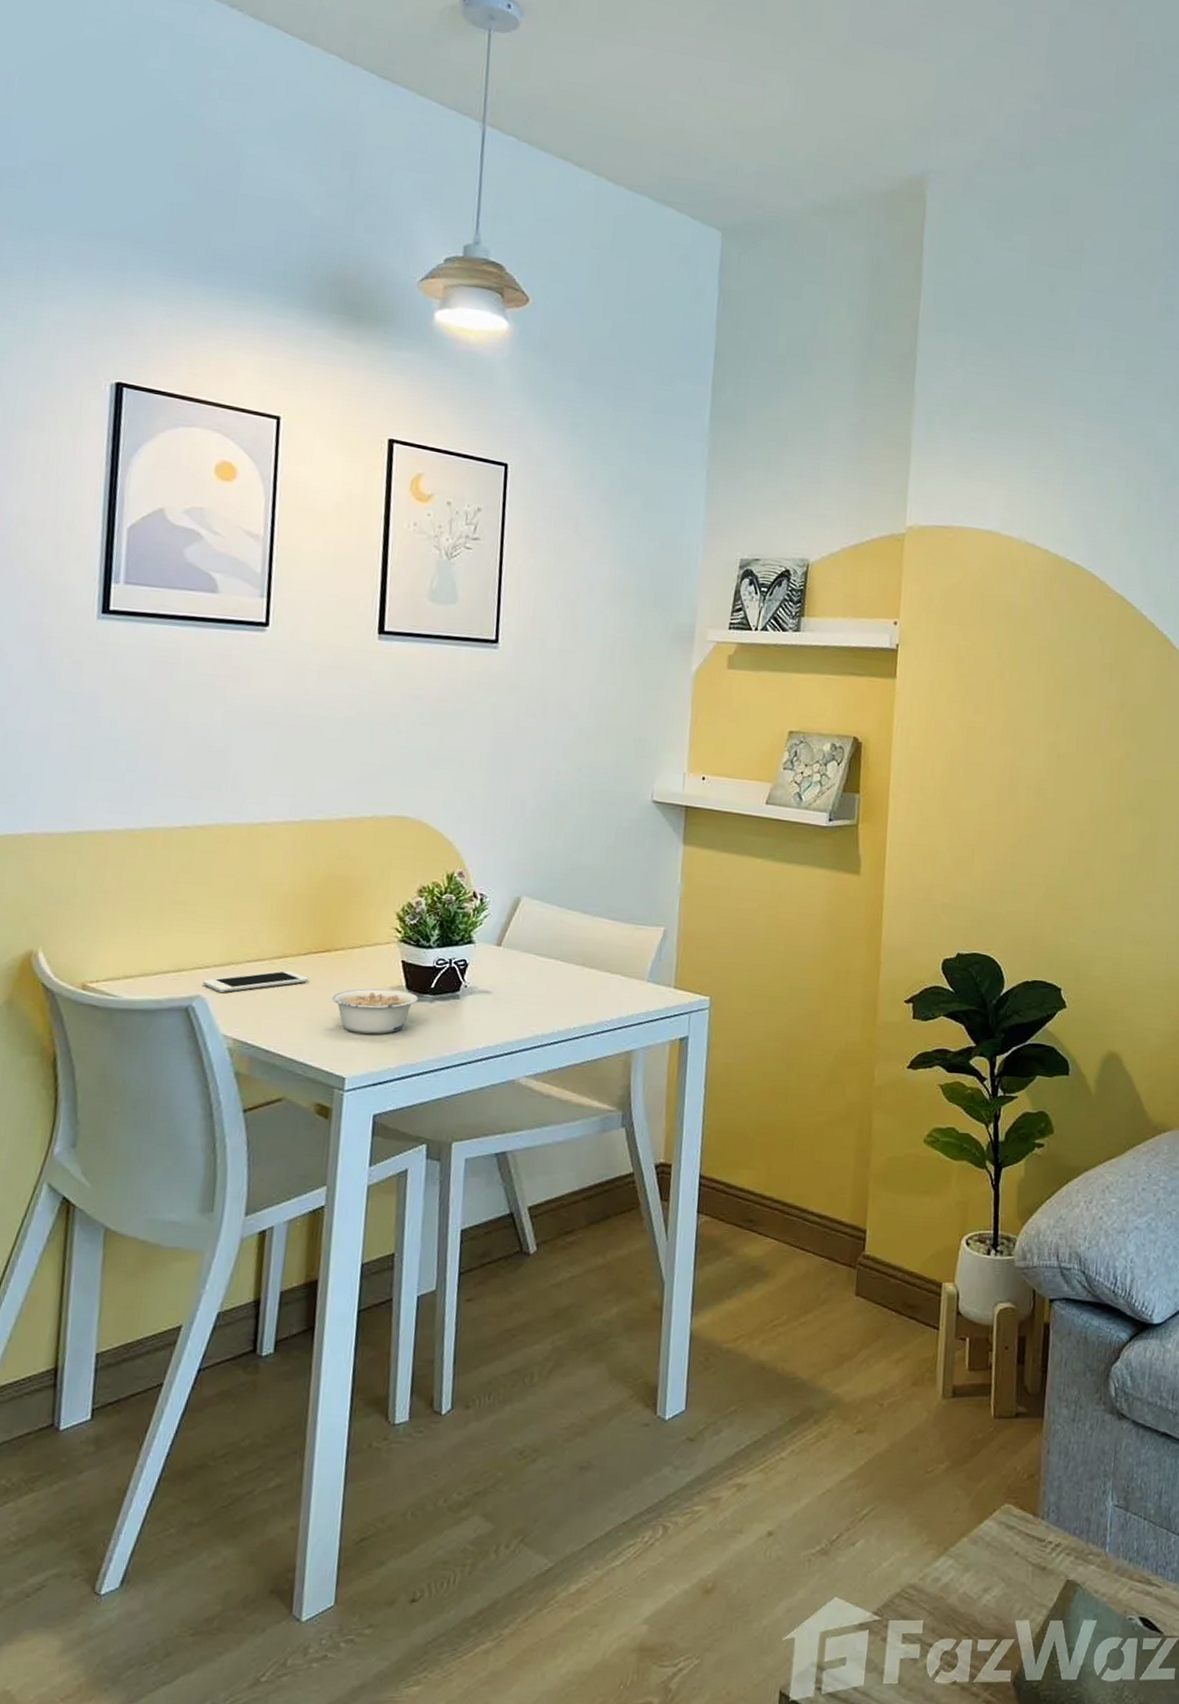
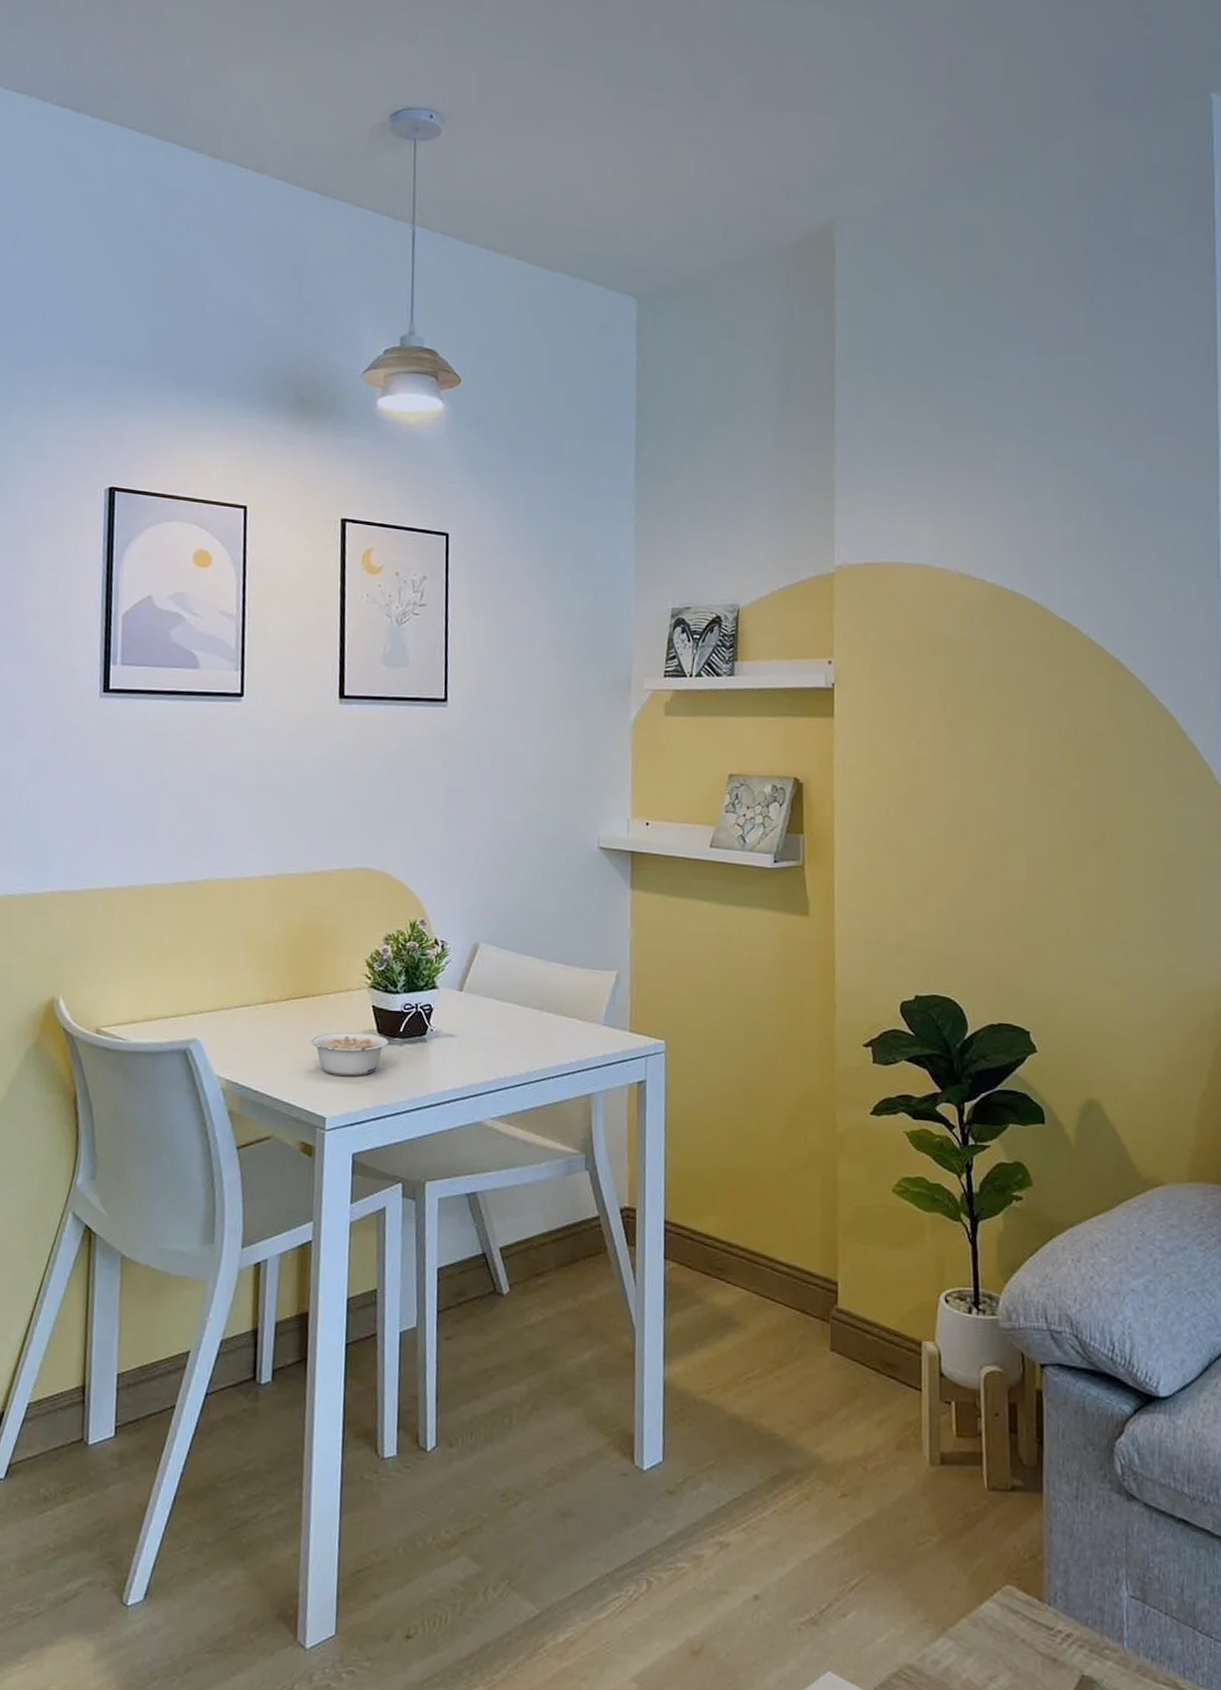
cell phone: present [202,970,309,992] -> none [197,1015,290,1036]

